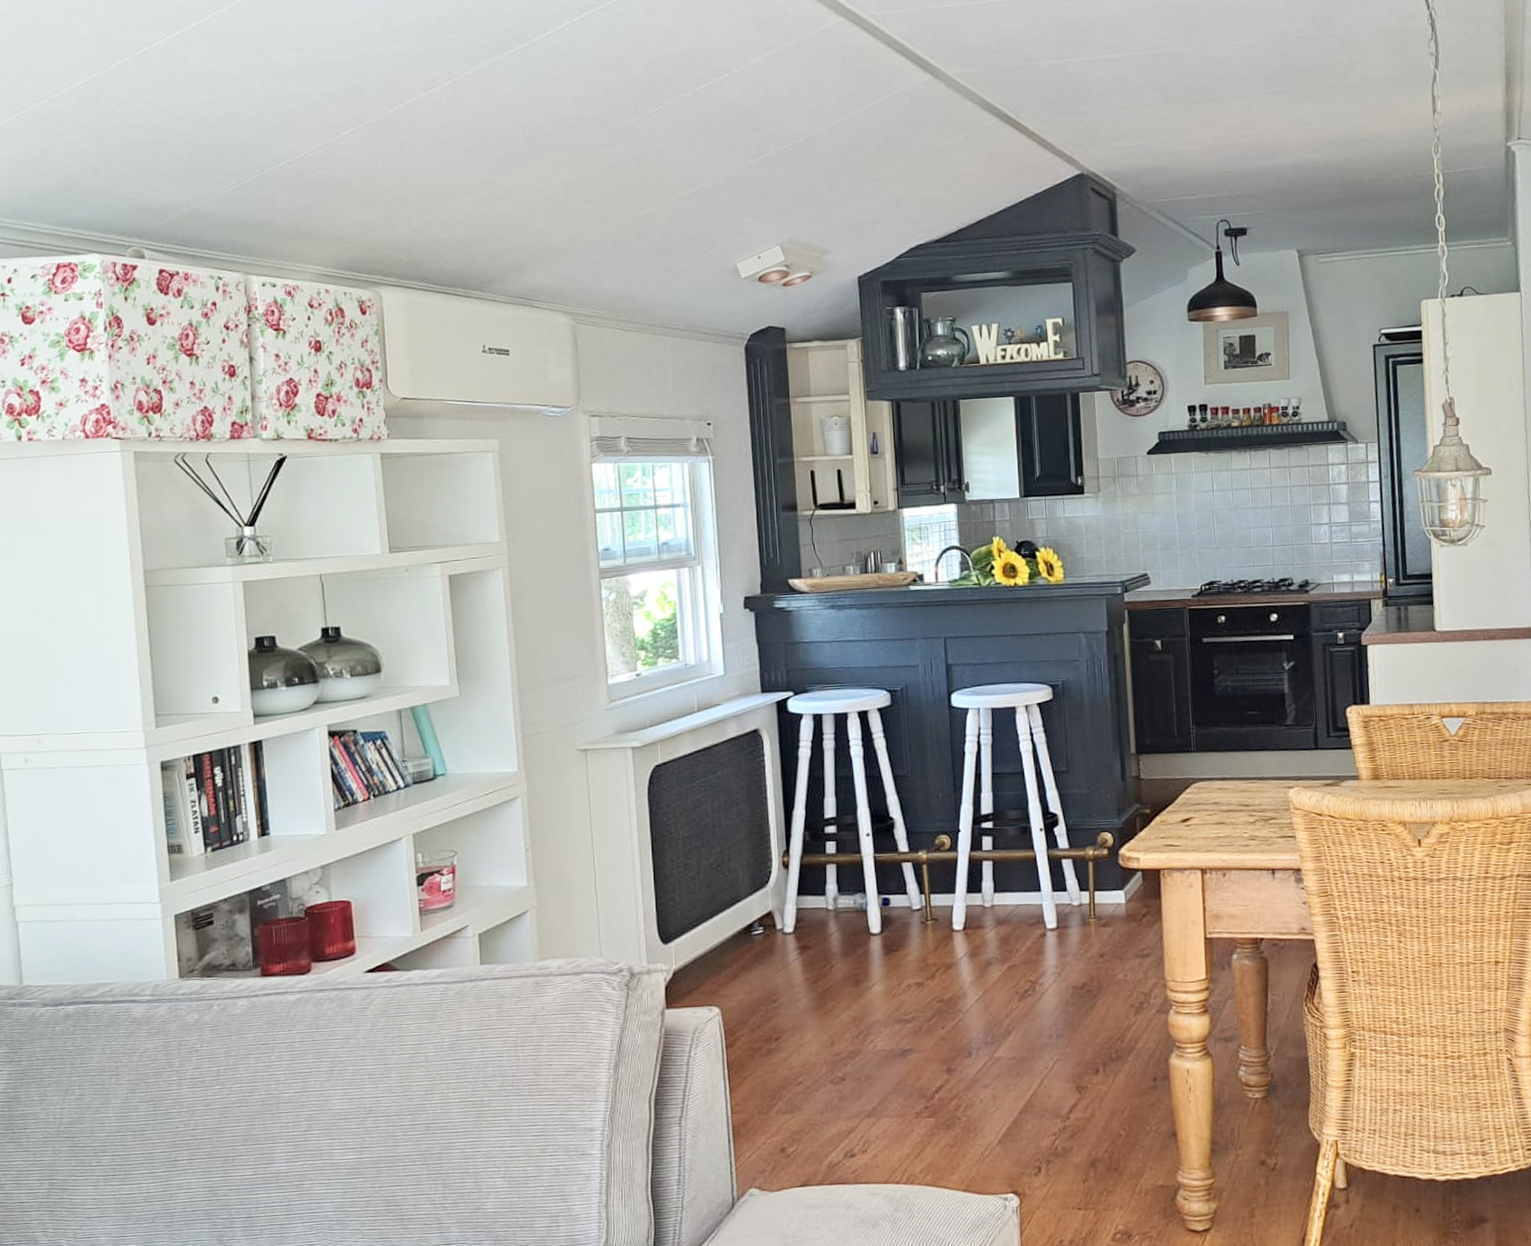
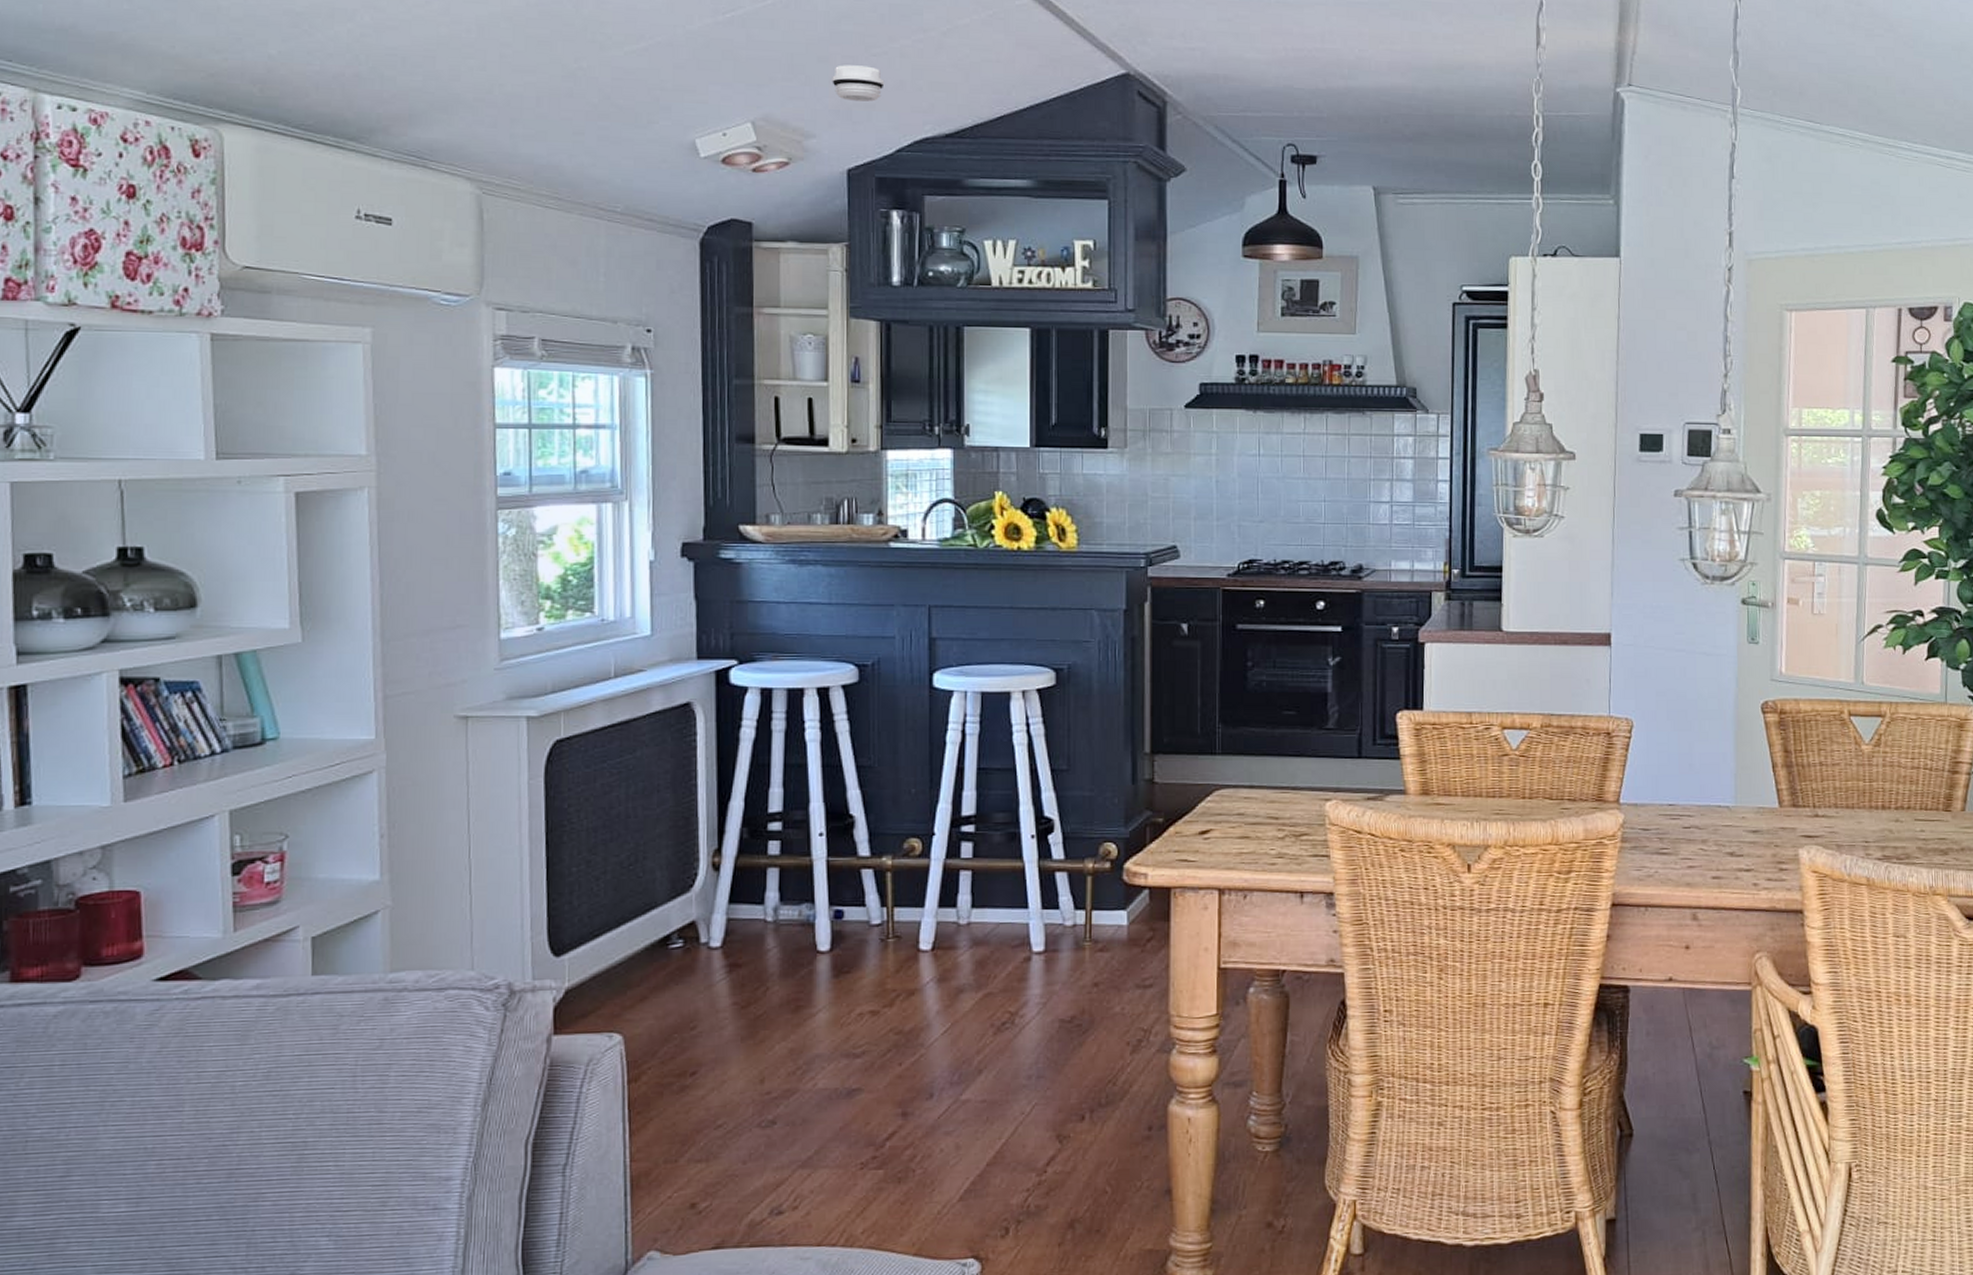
smoke detector: none [841,189,884,220] -> present [832,65,885,102]

